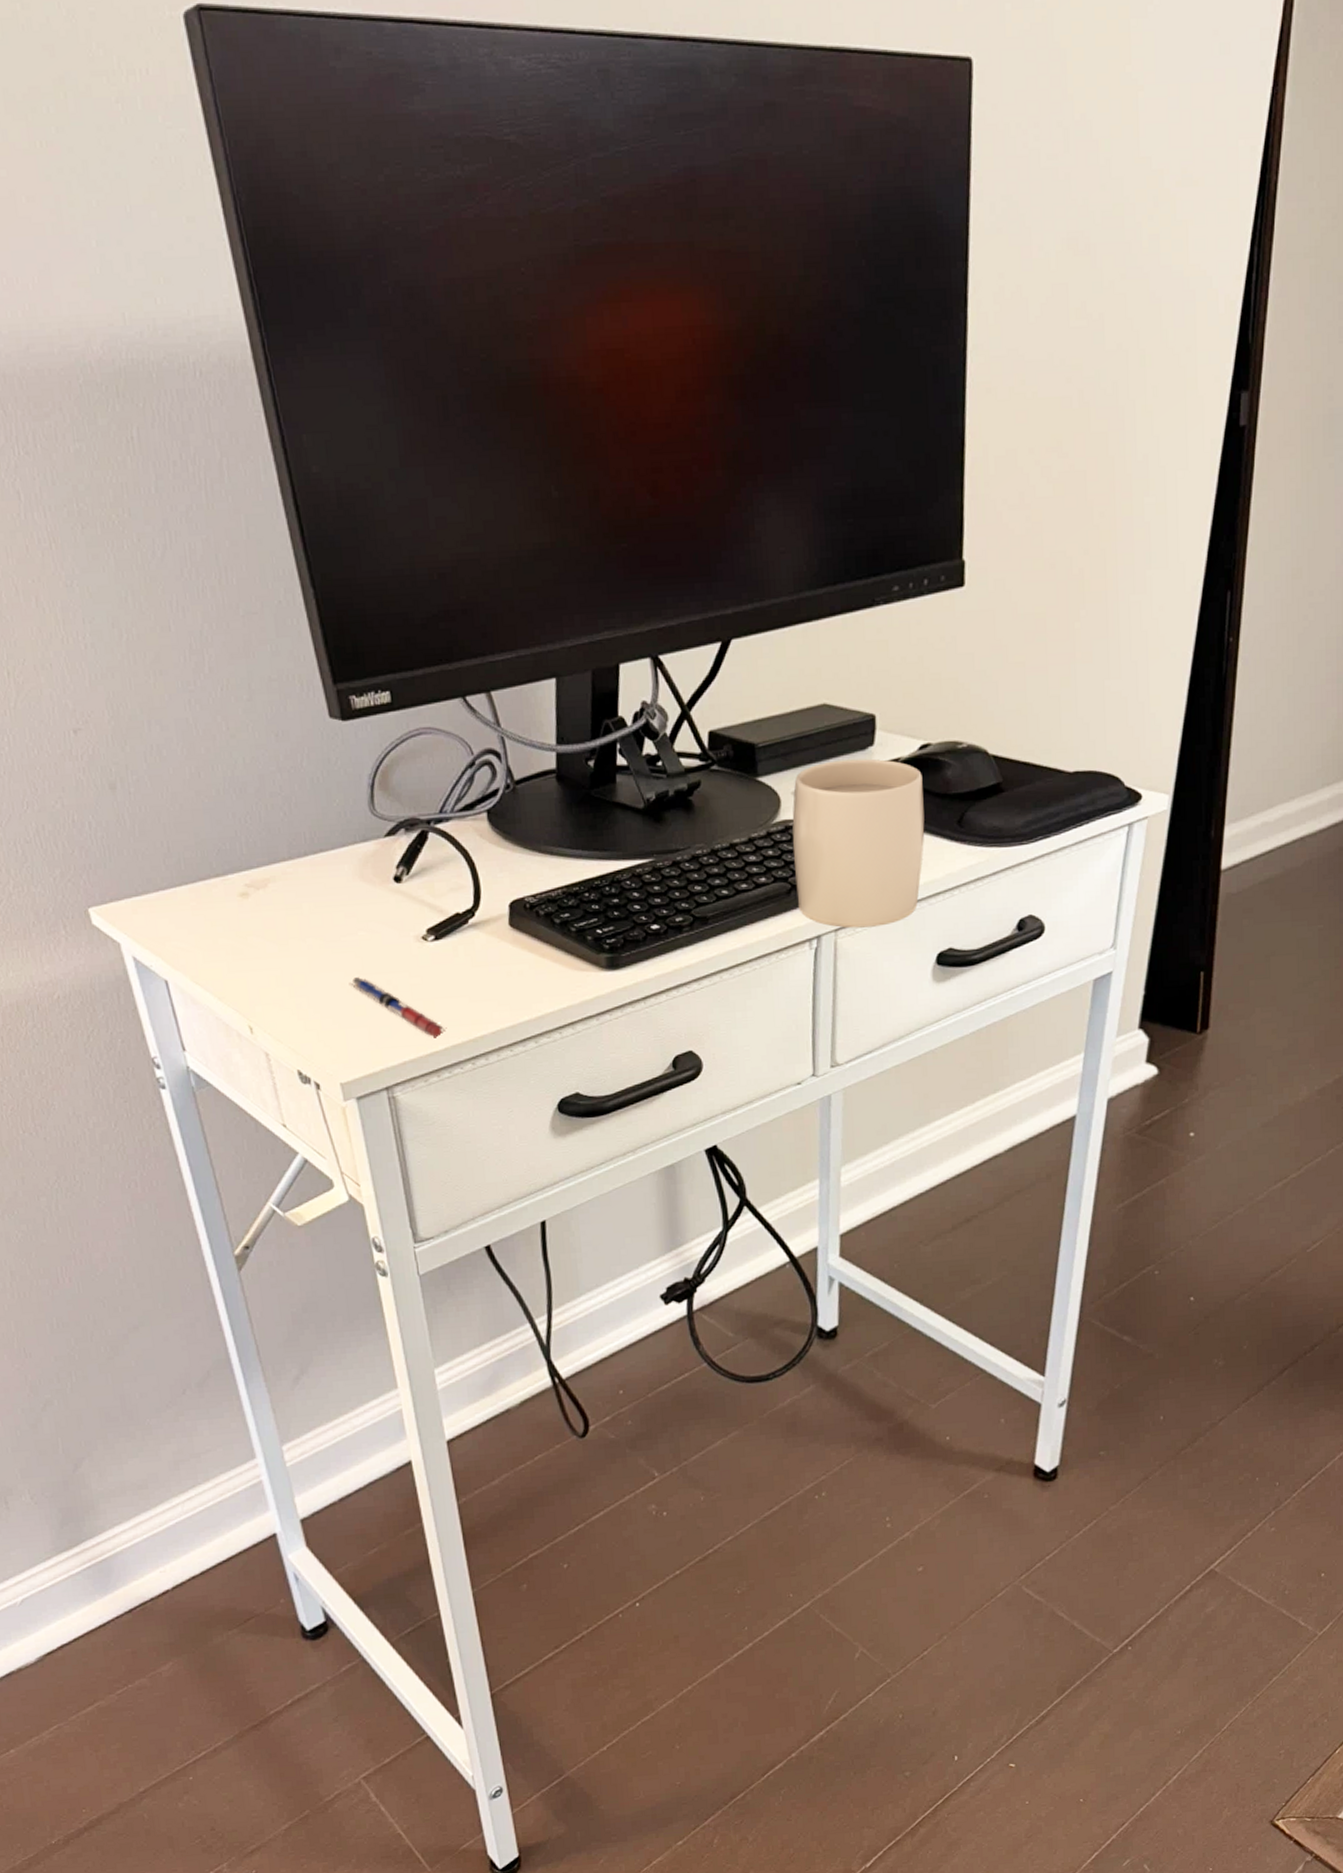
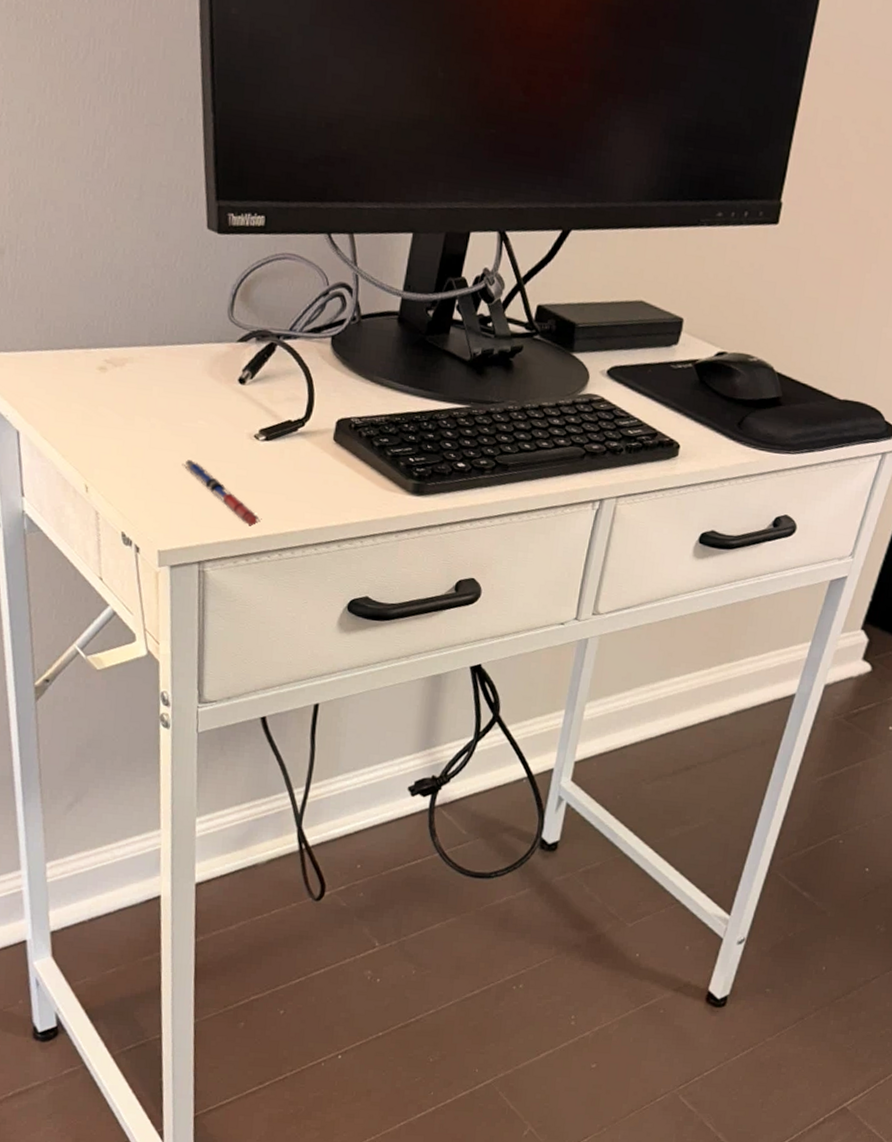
mug: present [792,758,925,929] -> none [588,351,715,501]

